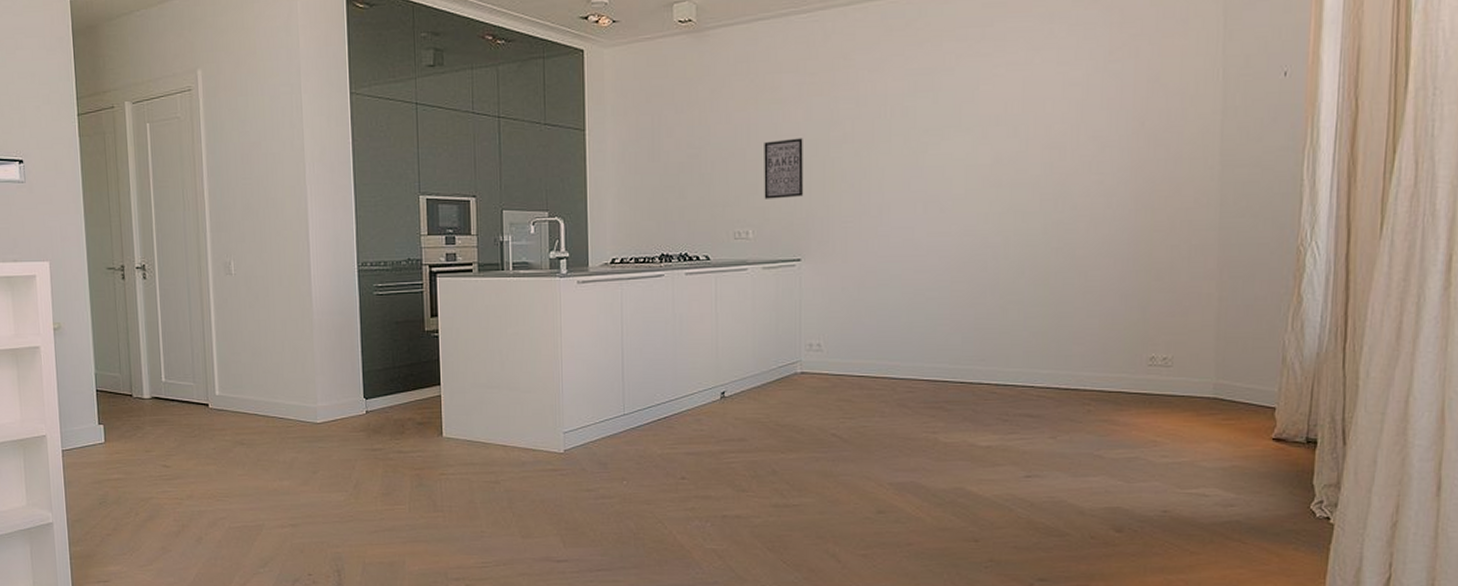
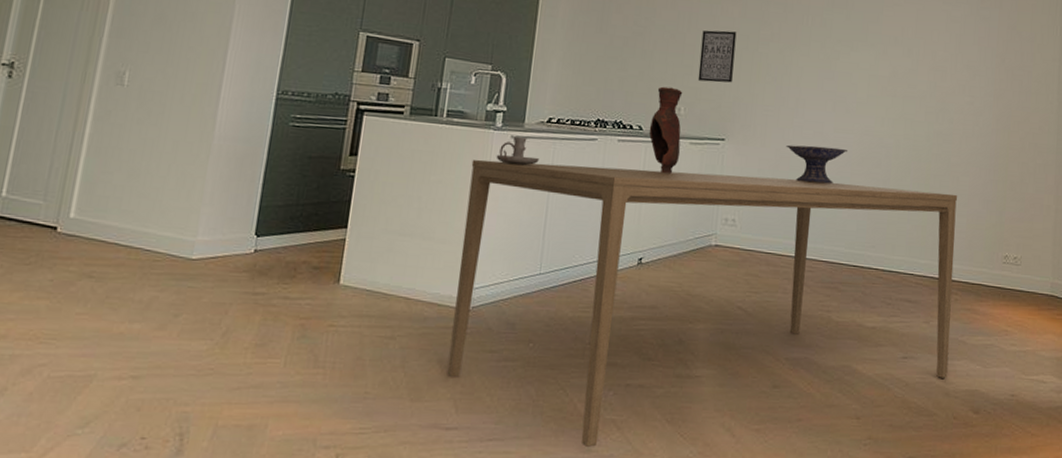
dining table: none [543,292,1086,575] -> present [447,159,957,447]
candle holder: none [565,282,608,310] -> present [496,137,539,166]
vase: none [717,210,753,303] -> present [648,86,683,174]
decorative bowl: none [871,254,945,297] -> present [786,145,847,183]

